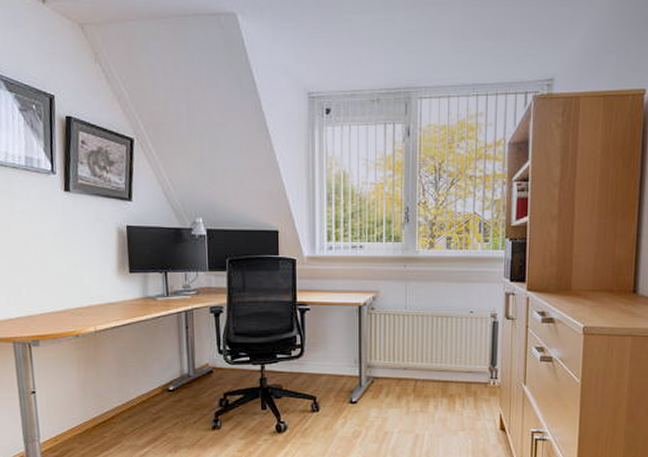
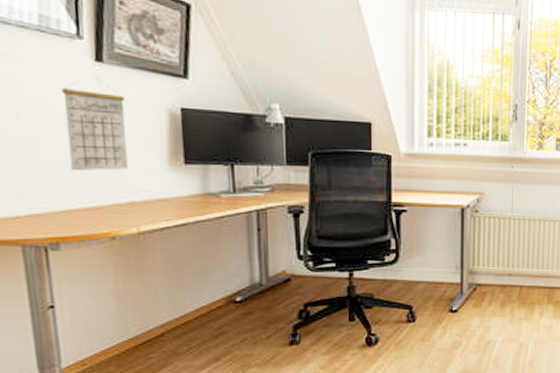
calendar: none [40,204,88,281] -> present [60,77,128,172]

